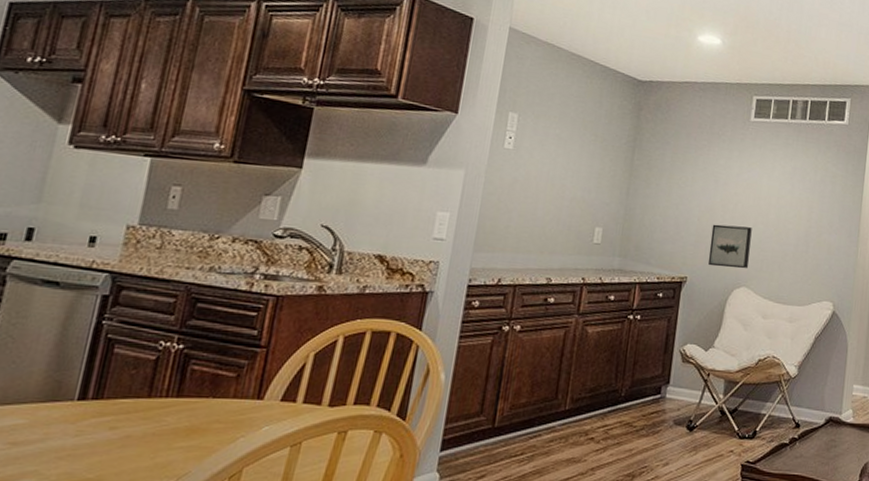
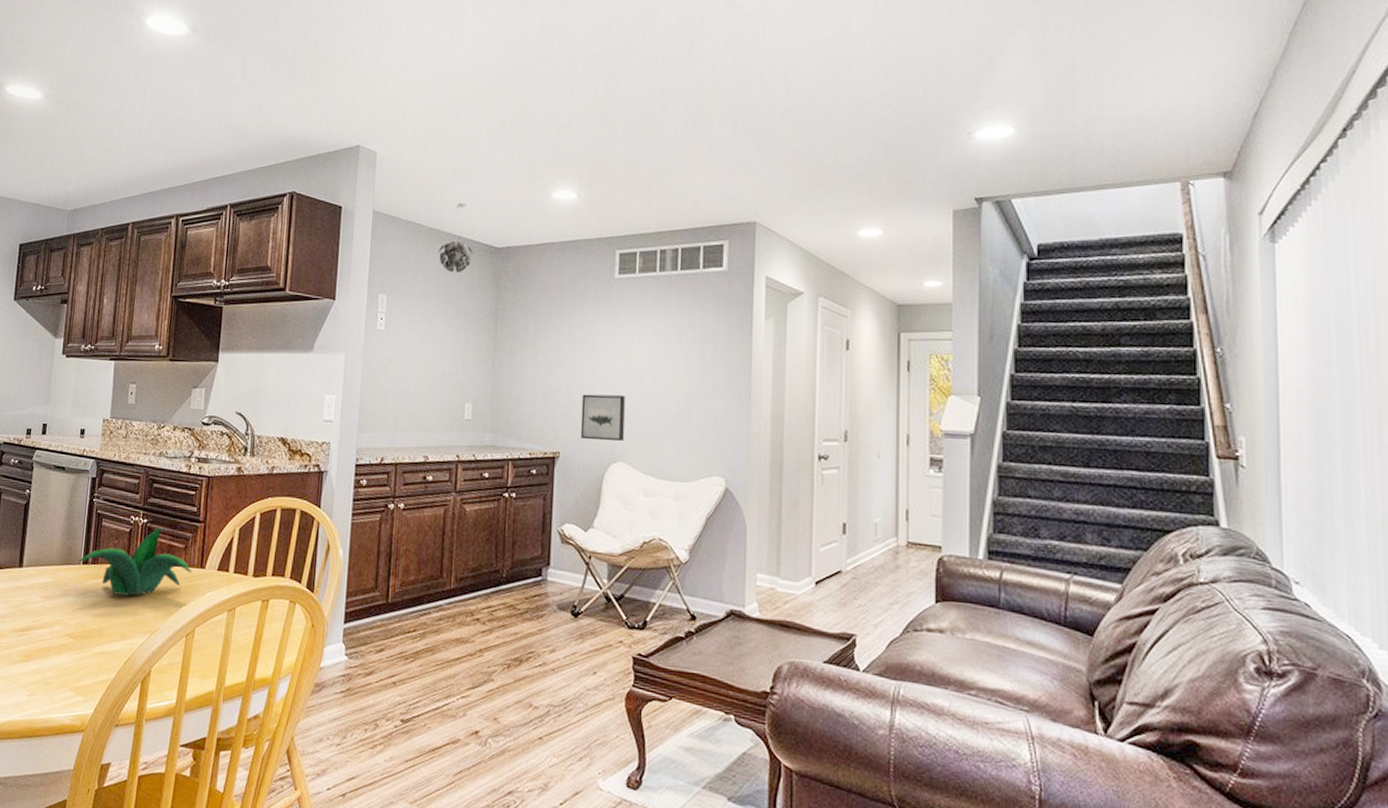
succulent plant: none [71,353,245,436] -> present [79,527,193,596]
pendant light: none [578,32,616,100] -> present [438,203,474,272]

